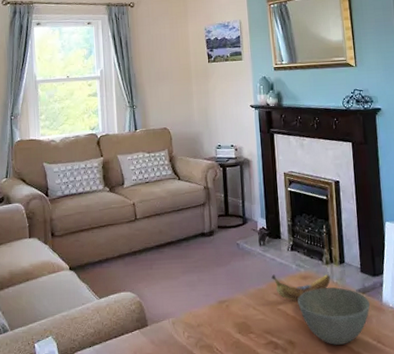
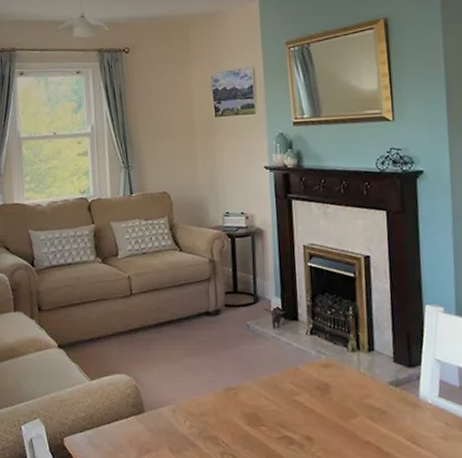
banana: present [271,274,330,301] -> none [286,361,357,392]
bowl: present [297,287,371,345] -> none [317,378,405,443]

